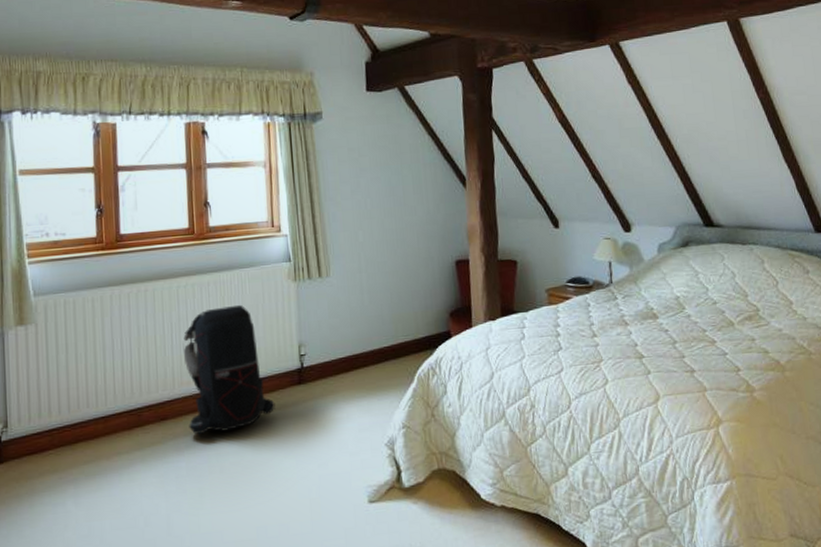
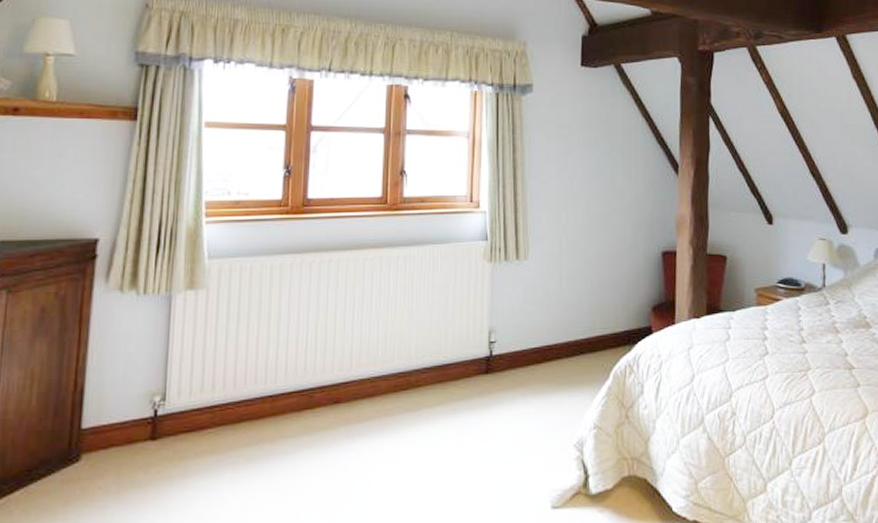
backpack: present [183,304,276,434] -> none [363,282,459,421]

